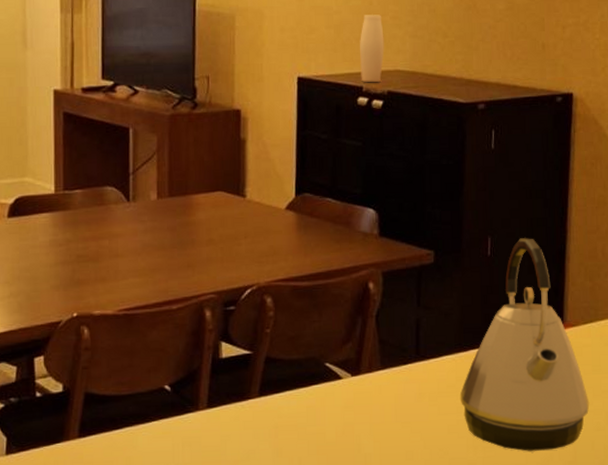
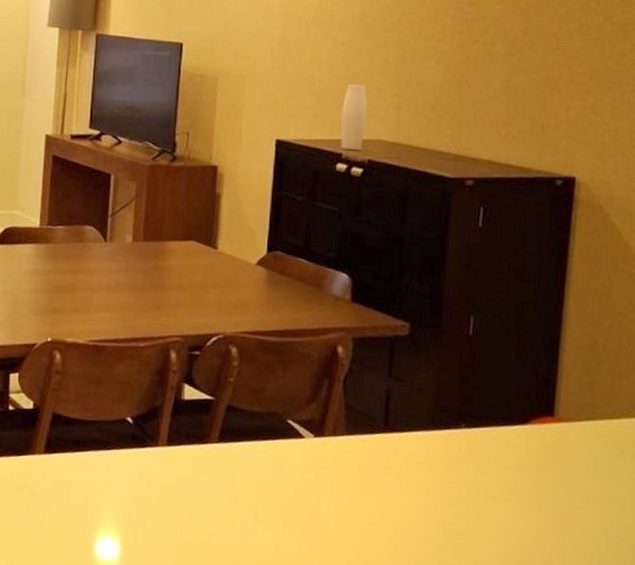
kettle: present [459,238,590,451] -> none [430,321,582,550]

